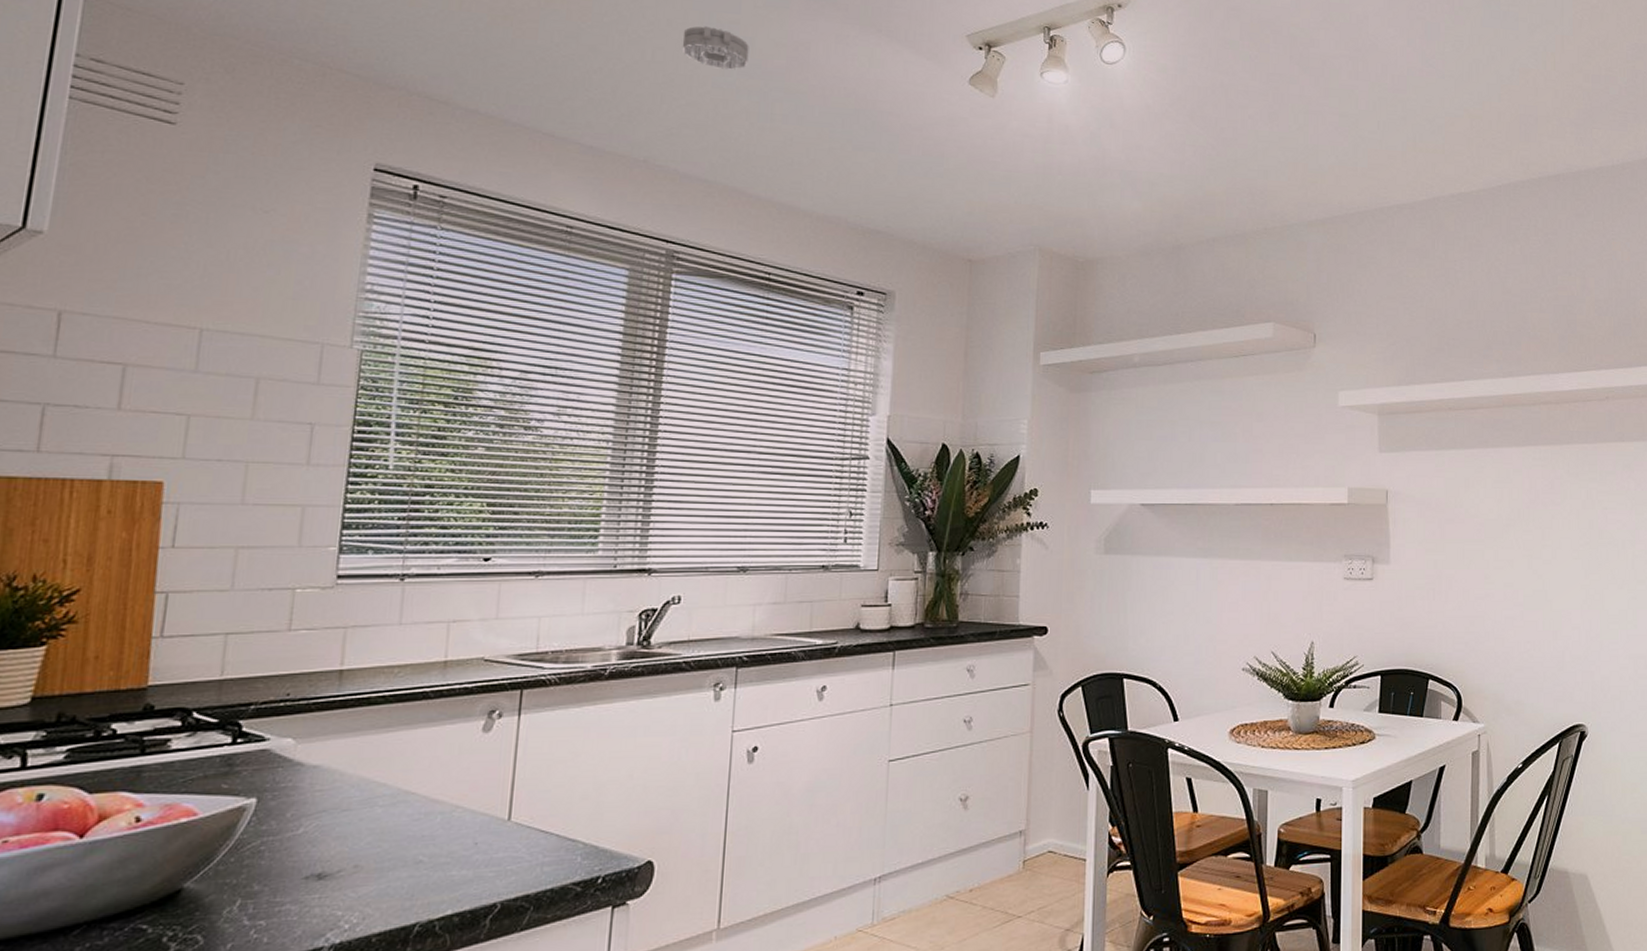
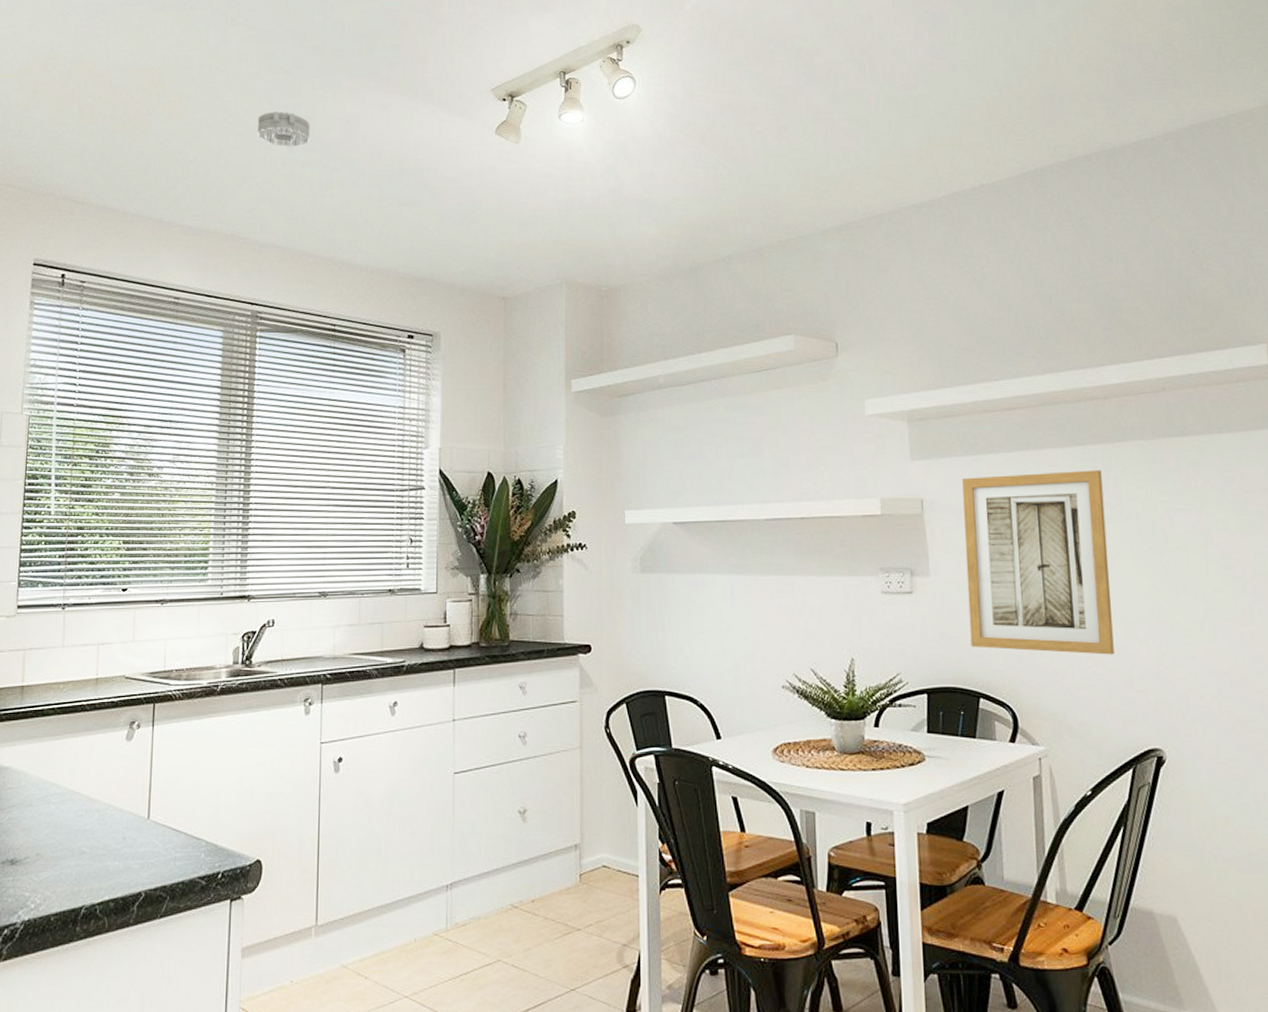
wall art: none [1424,469,1551,640] -> present [962,470,1114,655]

